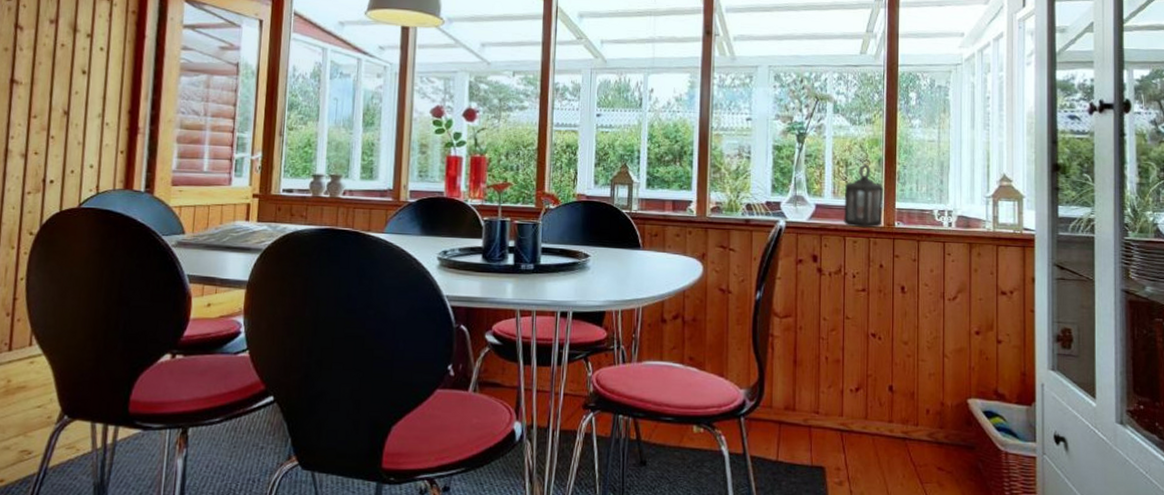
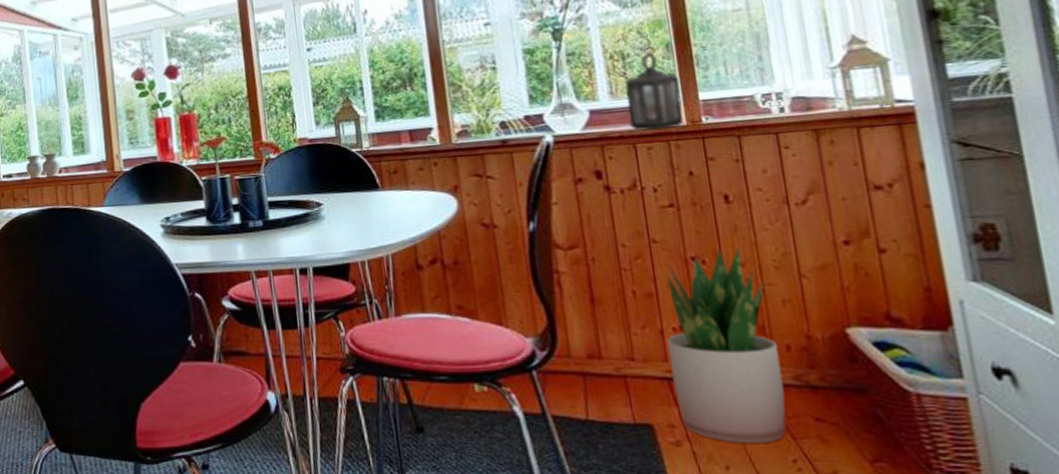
planter: none [844,329,921,486] -> present [665,248,787,445]

